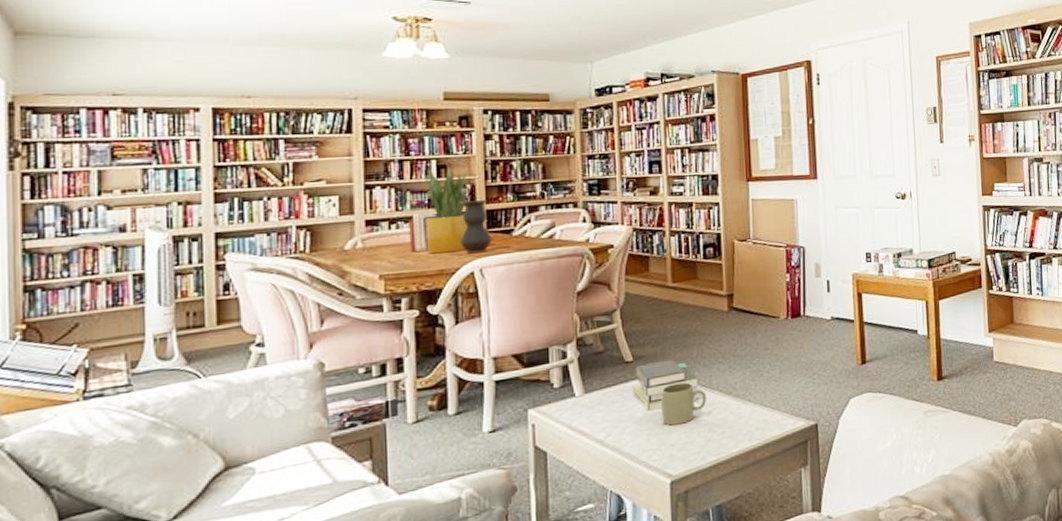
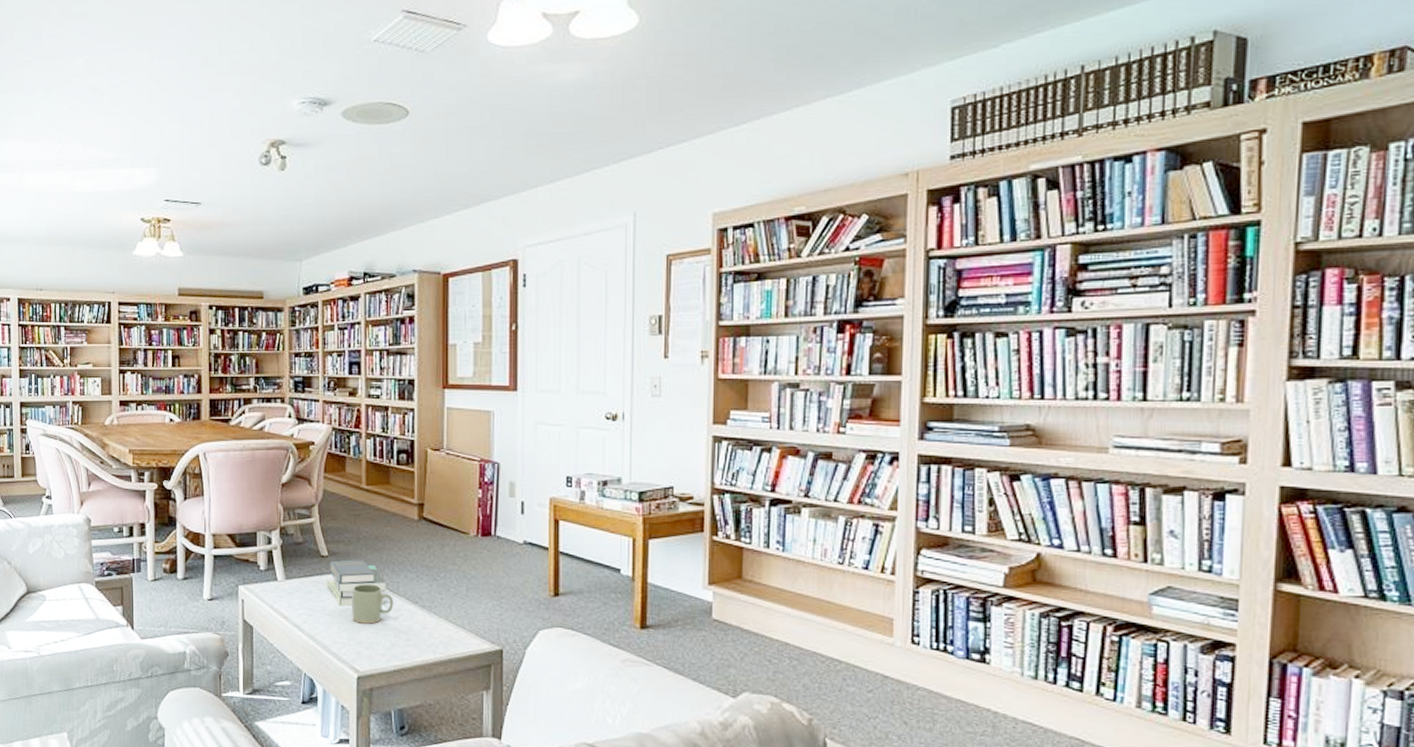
books: present [409,211,440,253] -> none [151,397,174,433]
planter: present [421,167,470,254] -> none [161,357,198,435]
vase: present [460,200,492,254] -> none [189,390,214,438]

